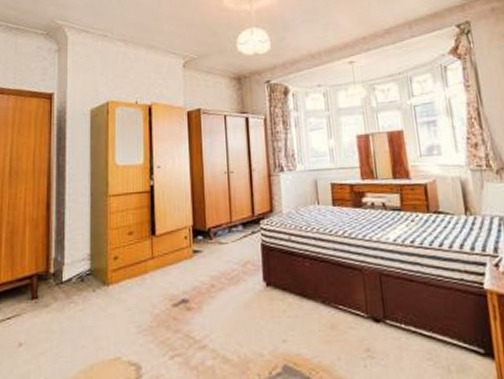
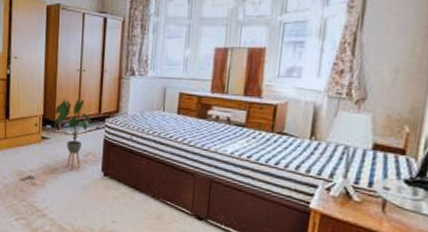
house plant: none [206,203,246,285] -> present [55,99,92,171]

